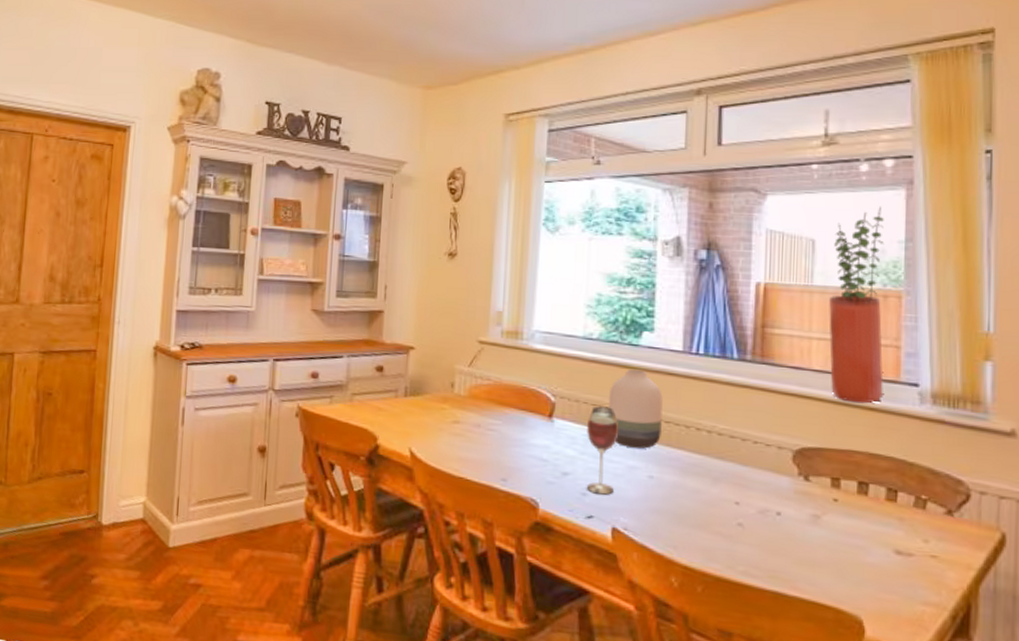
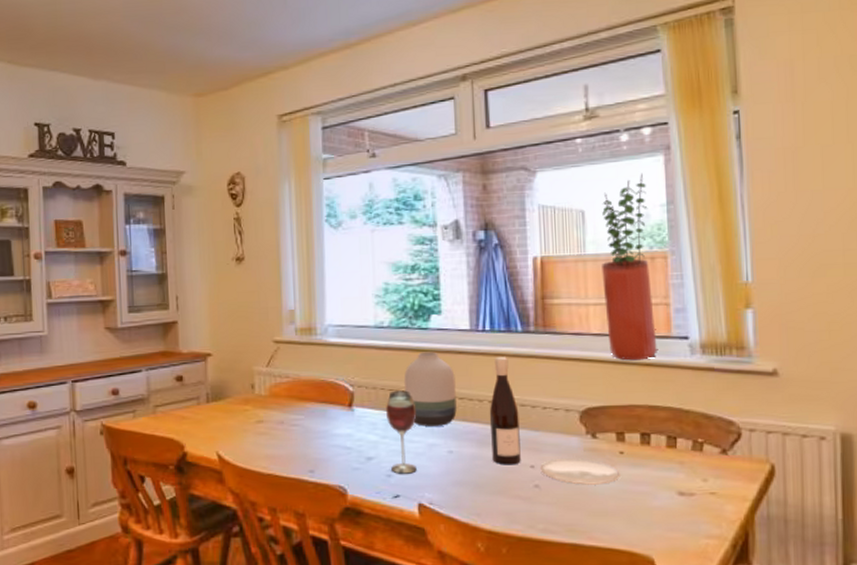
bottle: none [695,383,728,499] -> present [489,357,521,465]
plate: none [745,498,833,532] -> present [540,457,621,485]

